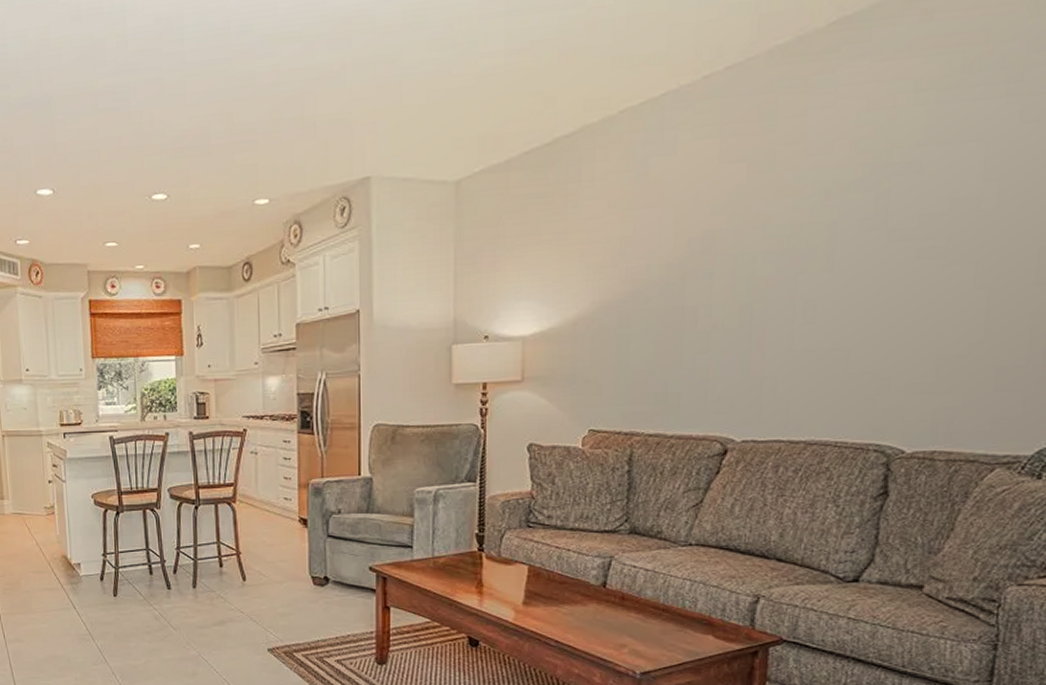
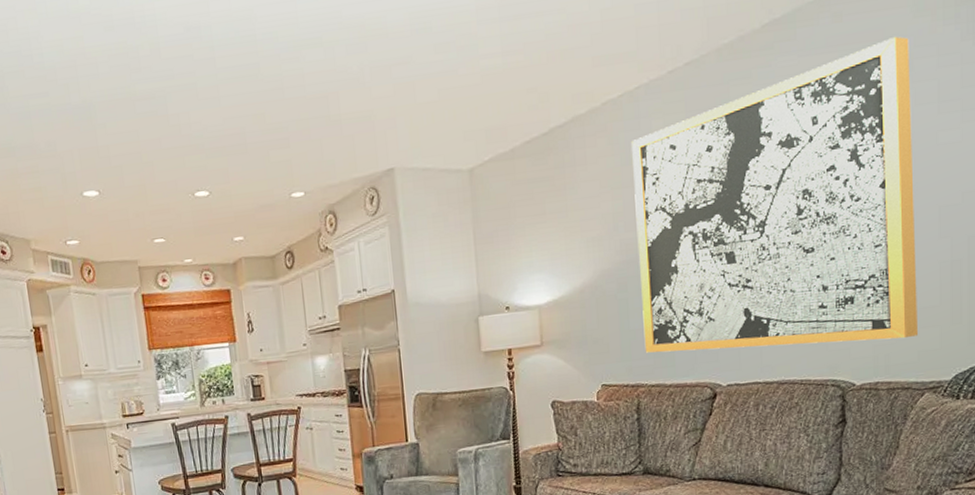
wall art: none [644,39,1021,402] -> present [632,36,919,353]

